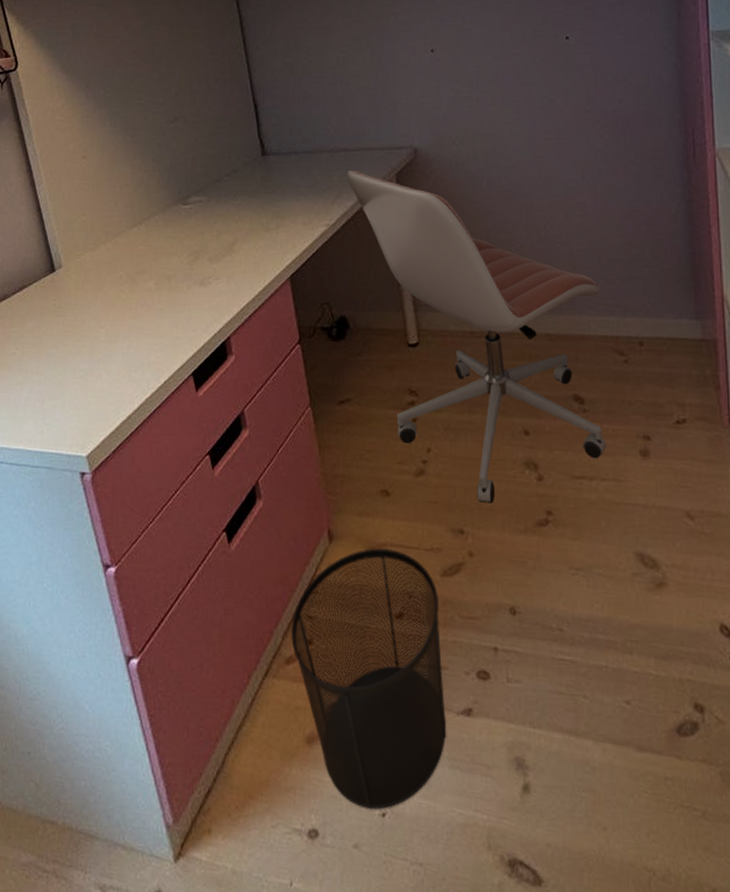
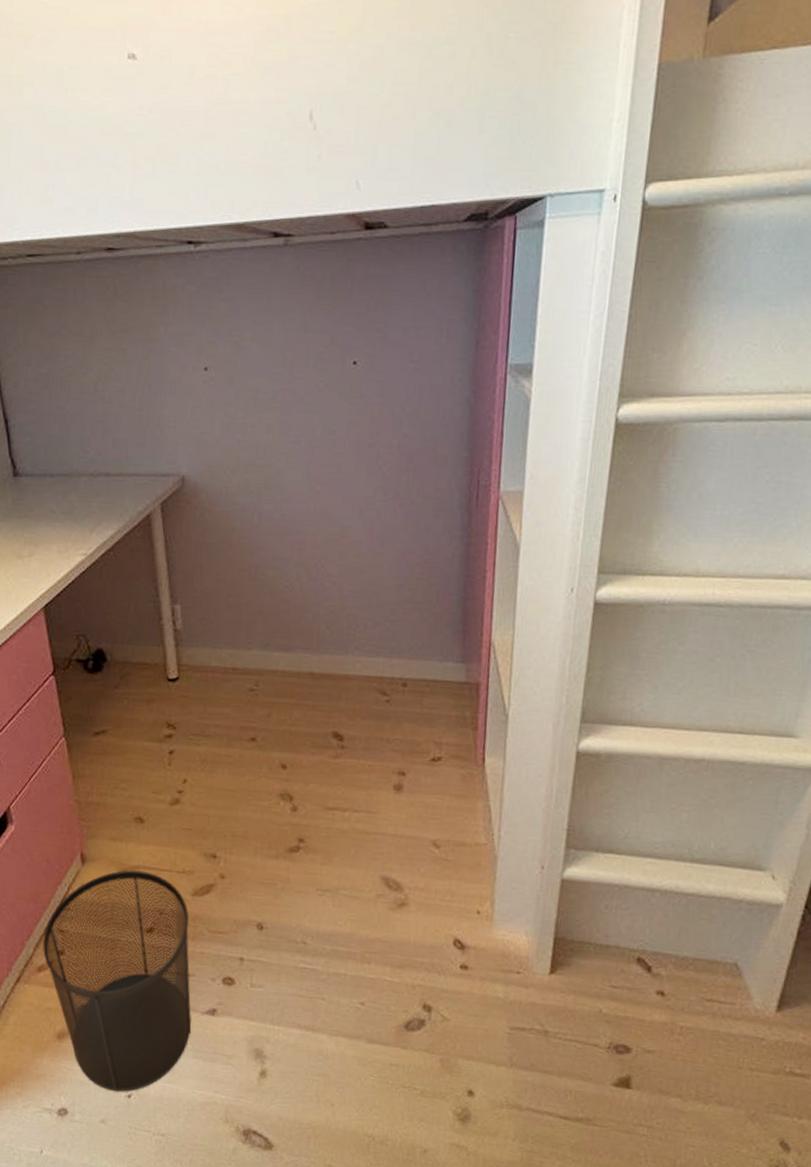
office chair: present [346,171,606,504] -> none [106,497,368,831]

